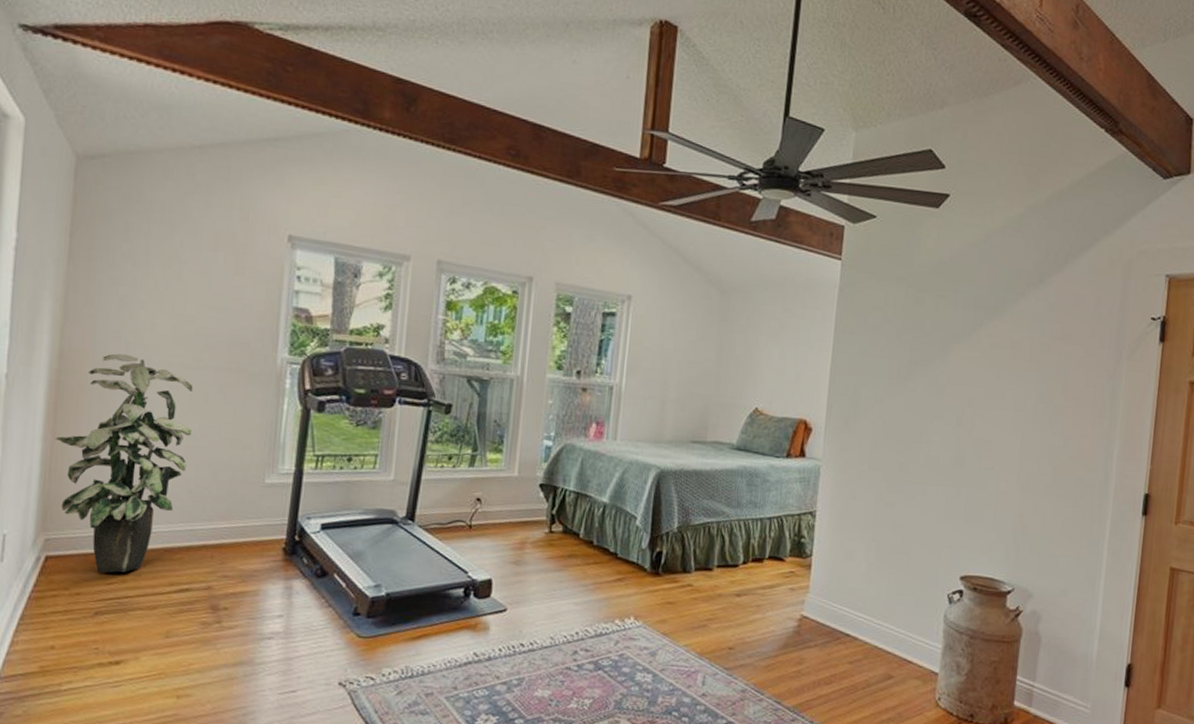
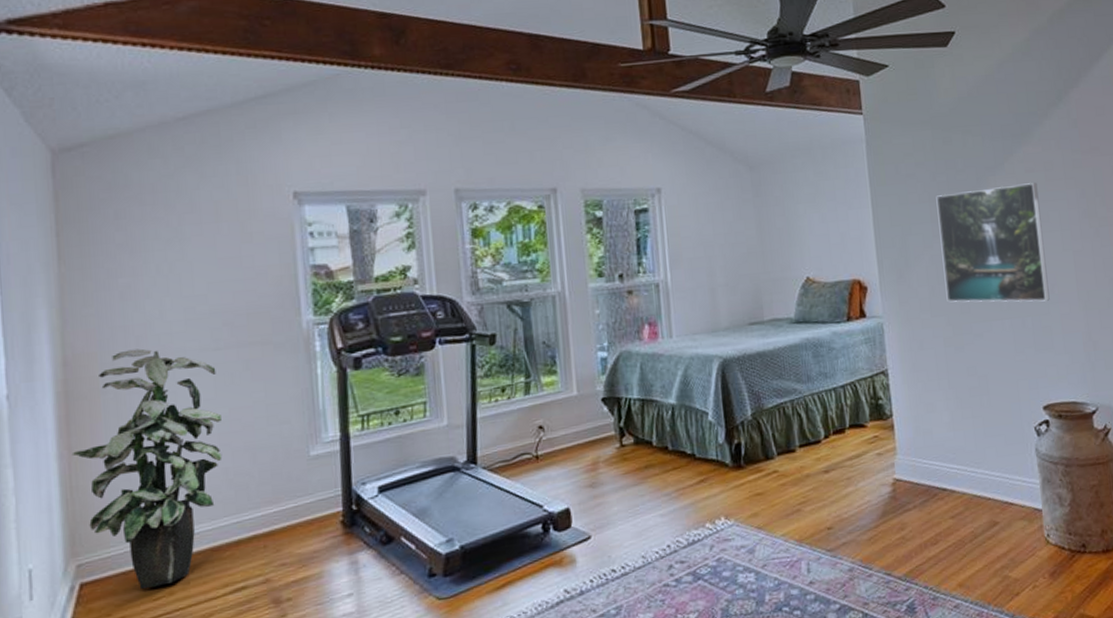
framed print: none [887,353,1001,476] -> present [936,181,1050,303]

